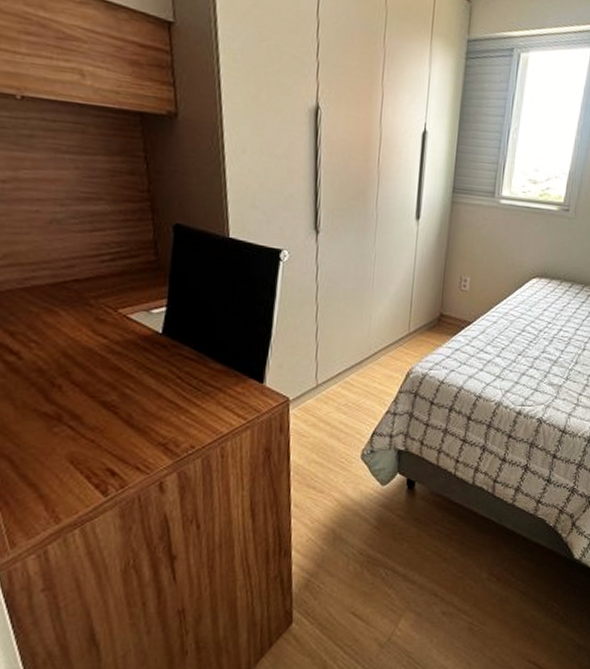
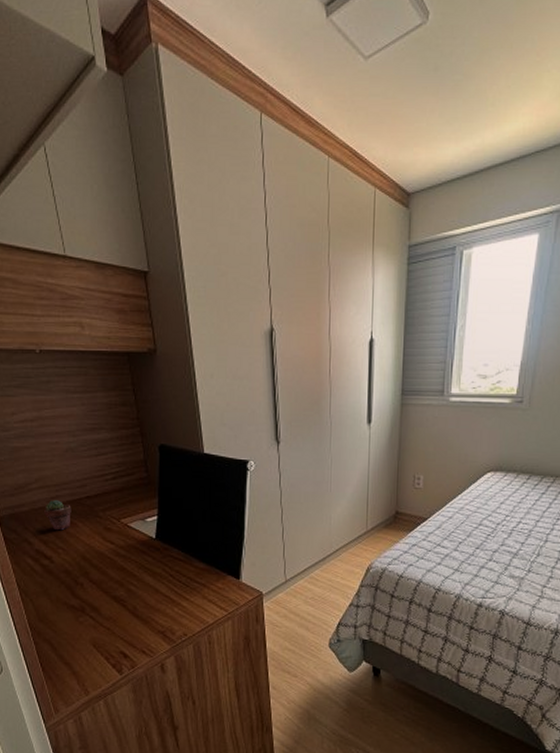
potted succulent: none [13,281,52,320] -> present [44,500,71,531]

